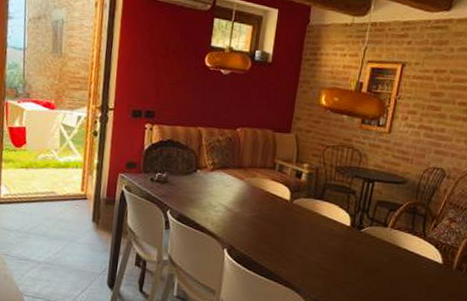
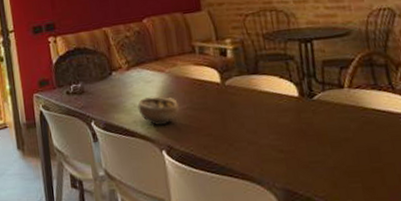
bowl: none [212,198,249,227] -> present [137,96,179,126]

